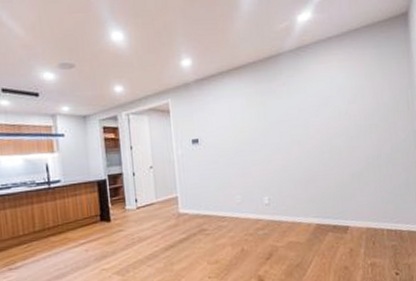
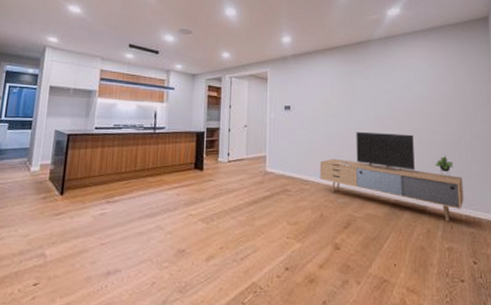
media console: none [235,153,385,239] -> present [319,131,464,222]

